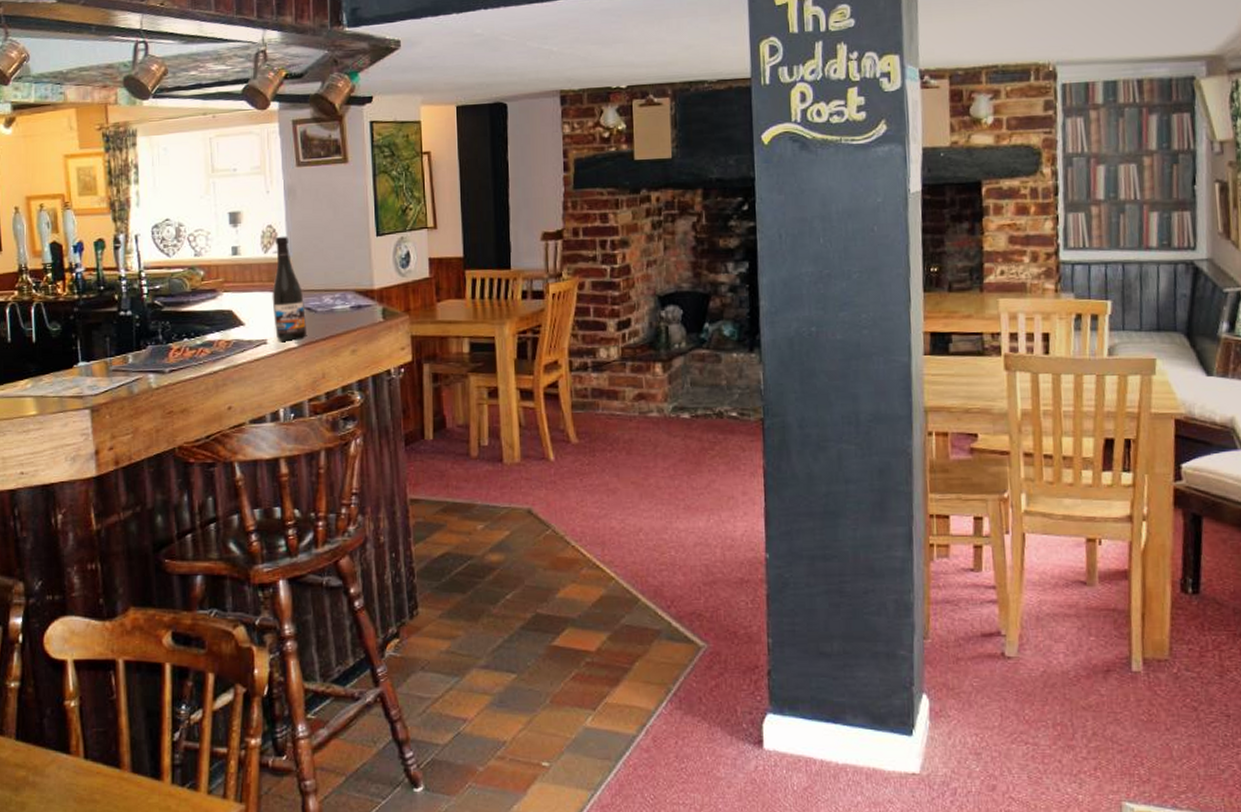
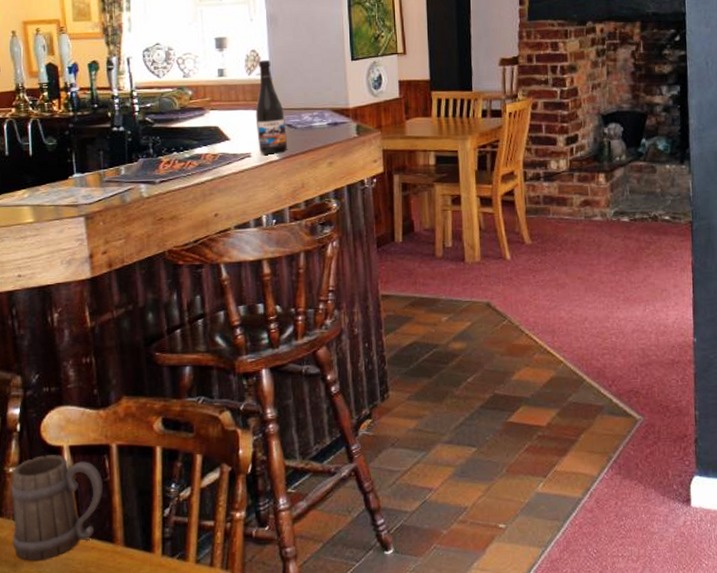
beer mug: none [13,669,109,785] -> present [11,455,103,561]

